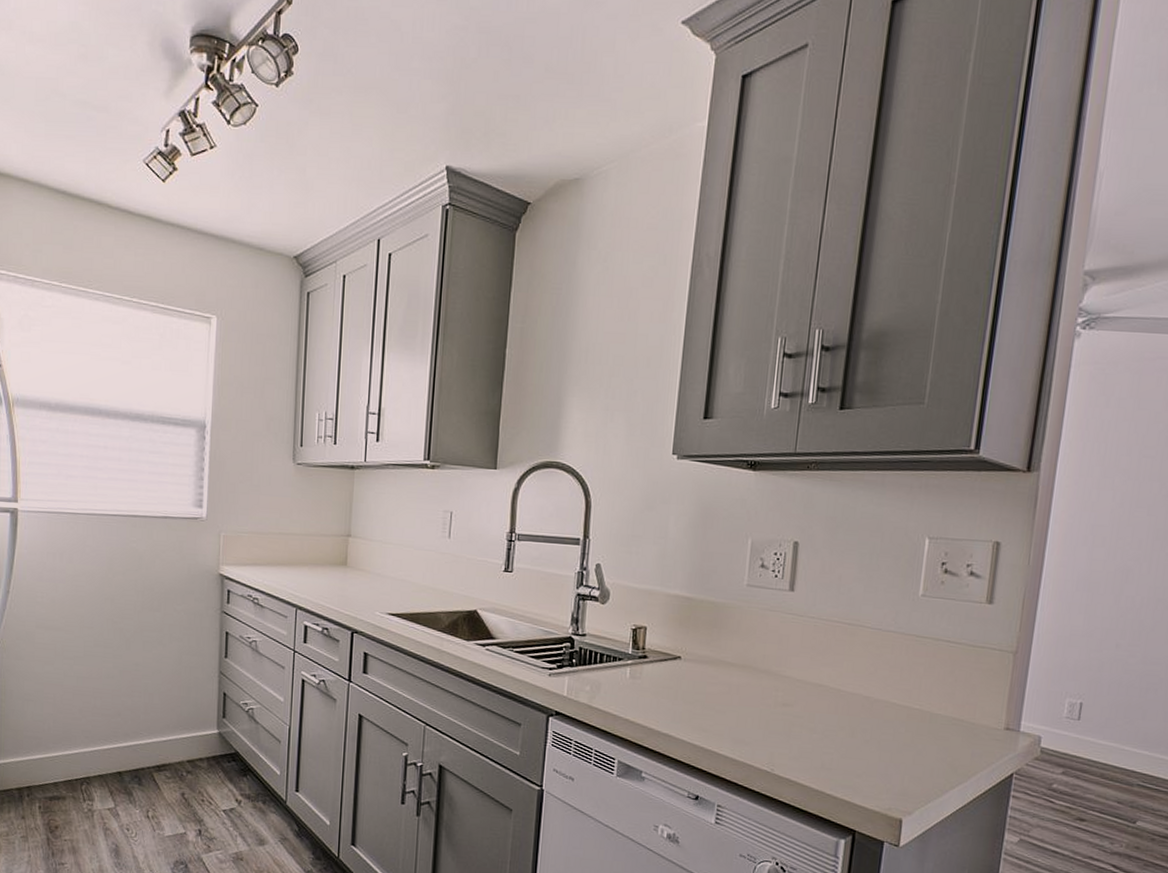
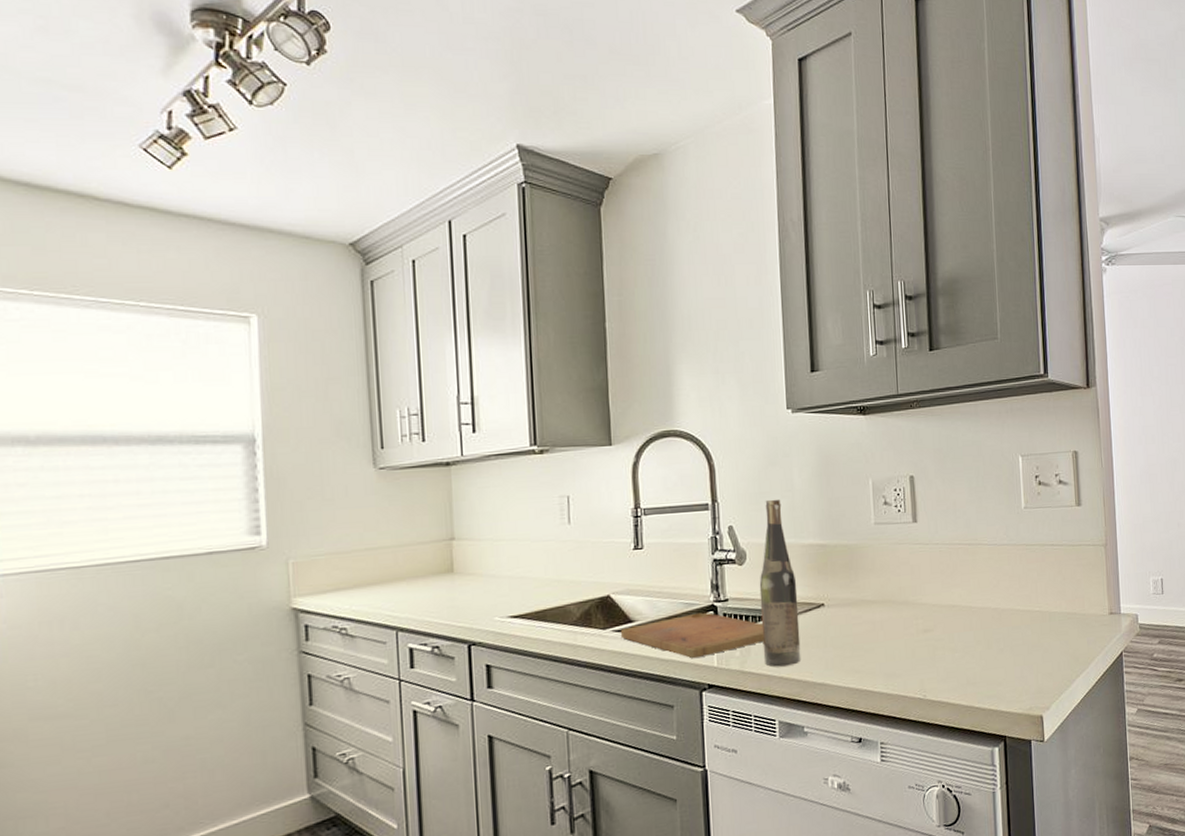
cutting board: none [481,642,616,685] -> present [620,612,764,659]
wine bottle: none [612,543,657,711] -> present [759,499,801,668]

